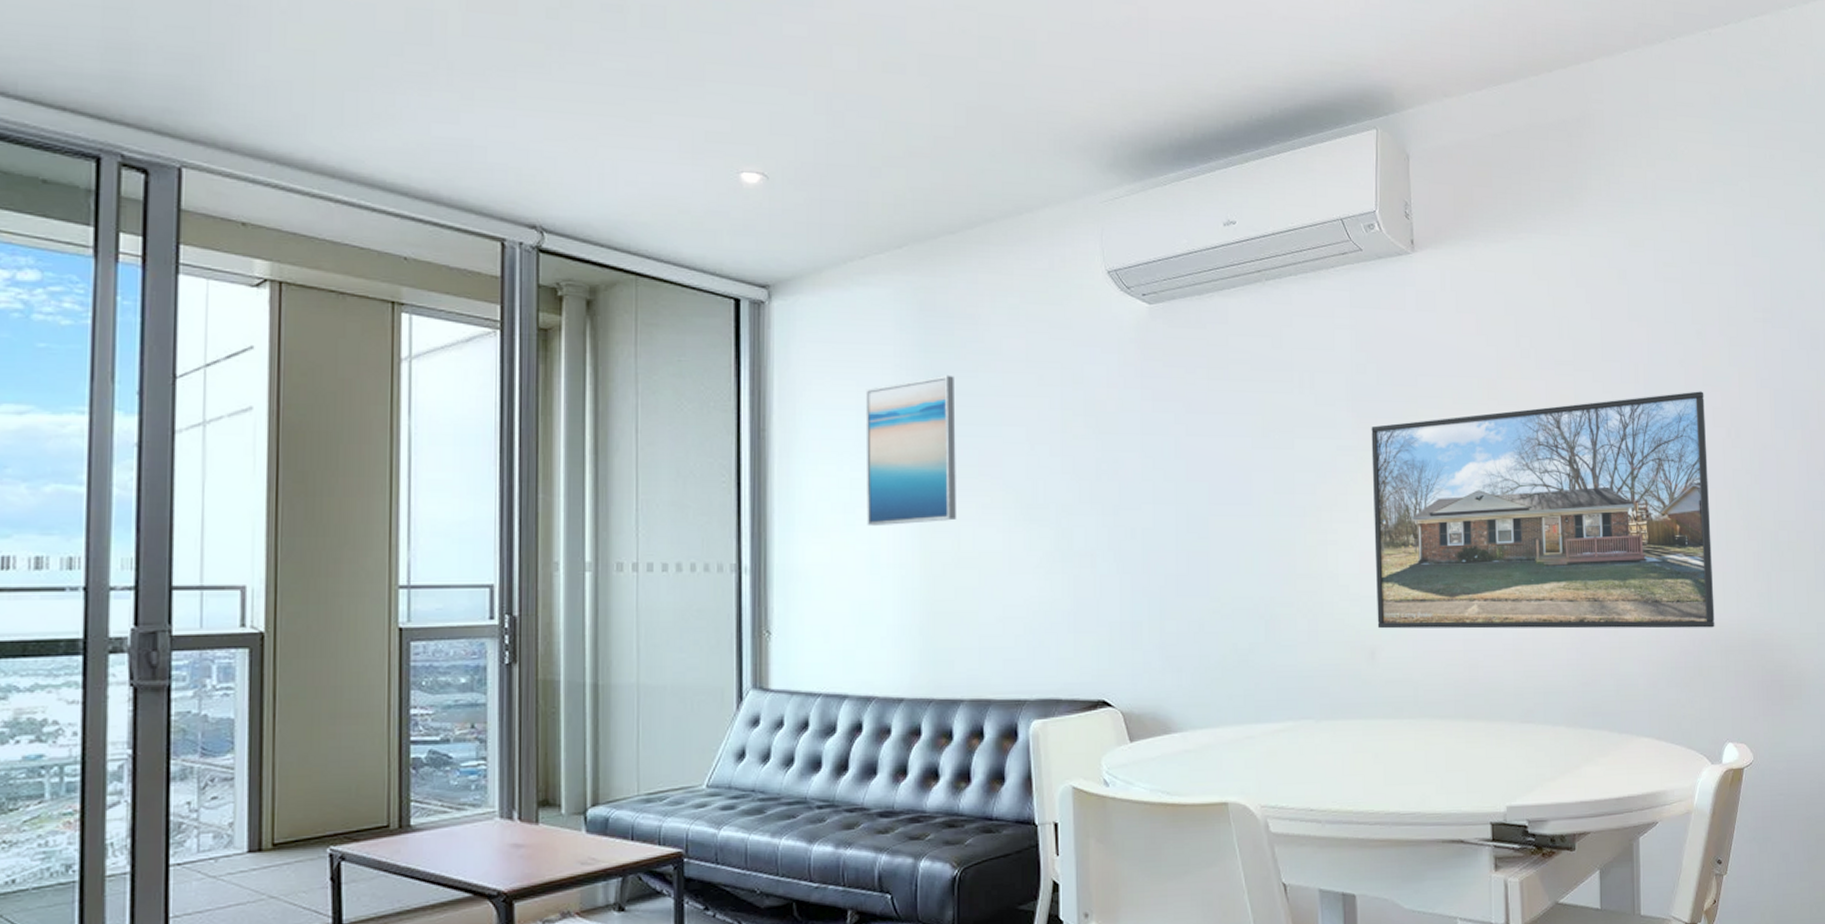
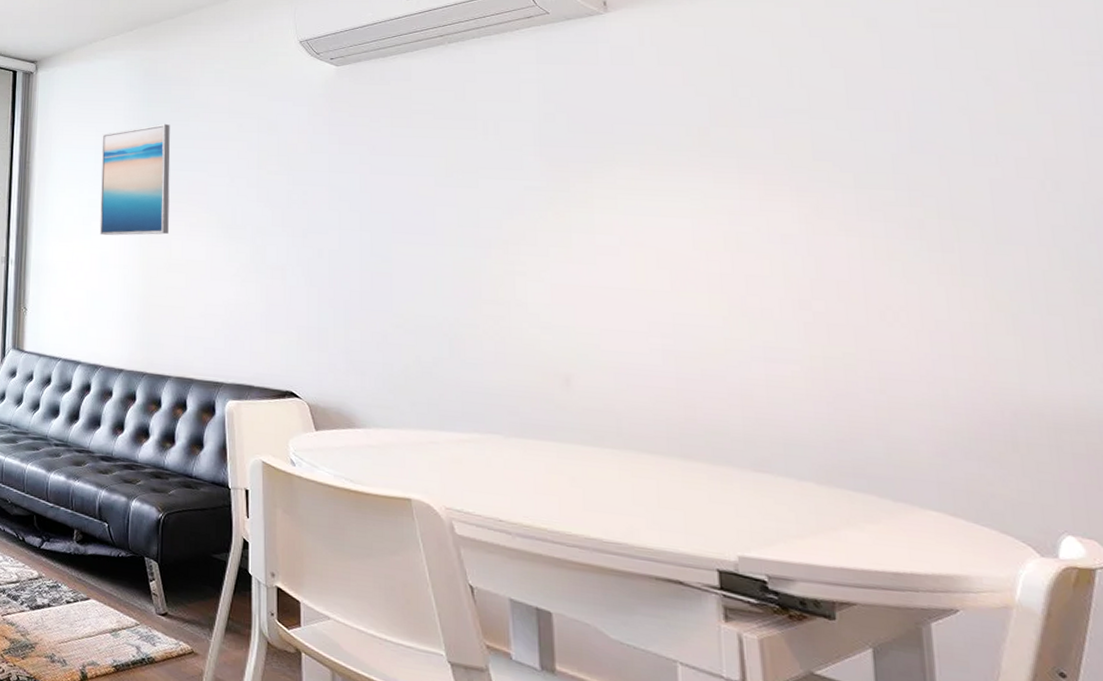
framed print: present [1371,391,1715,629] -> none [562,140,1035,400]

